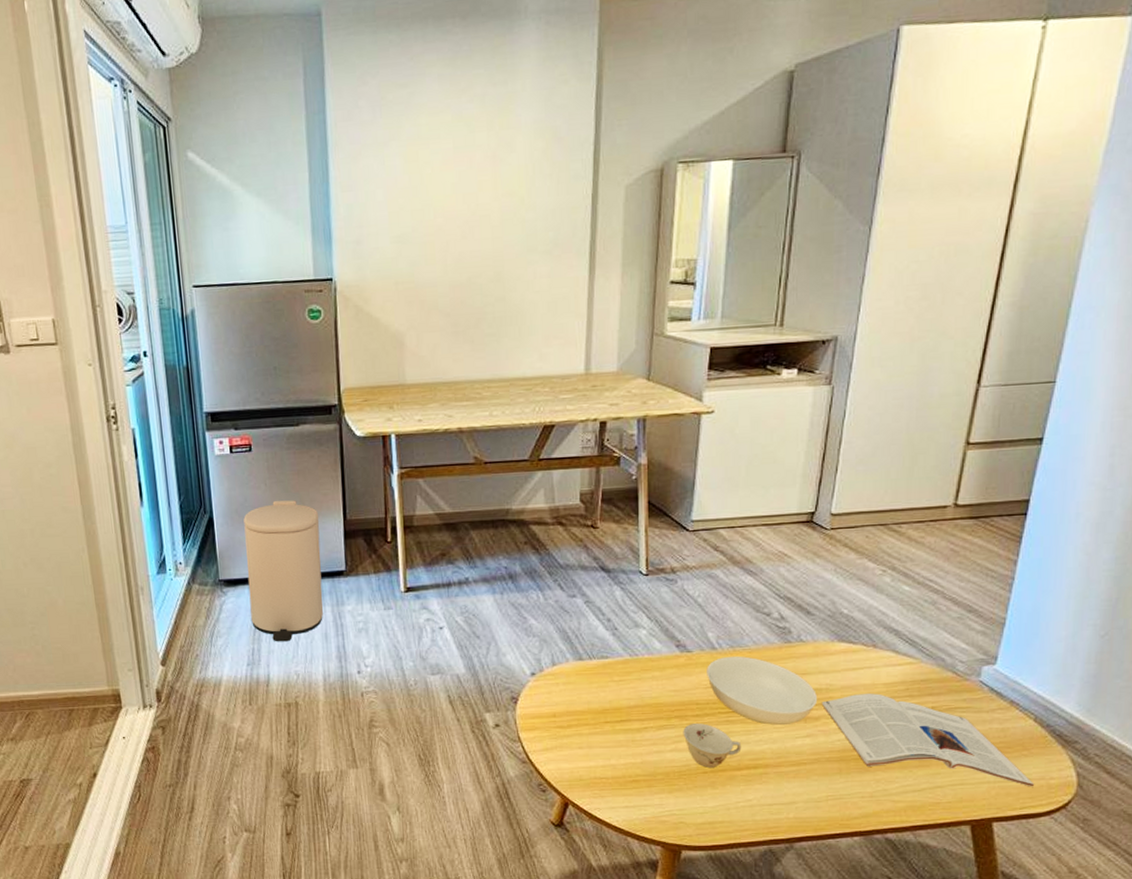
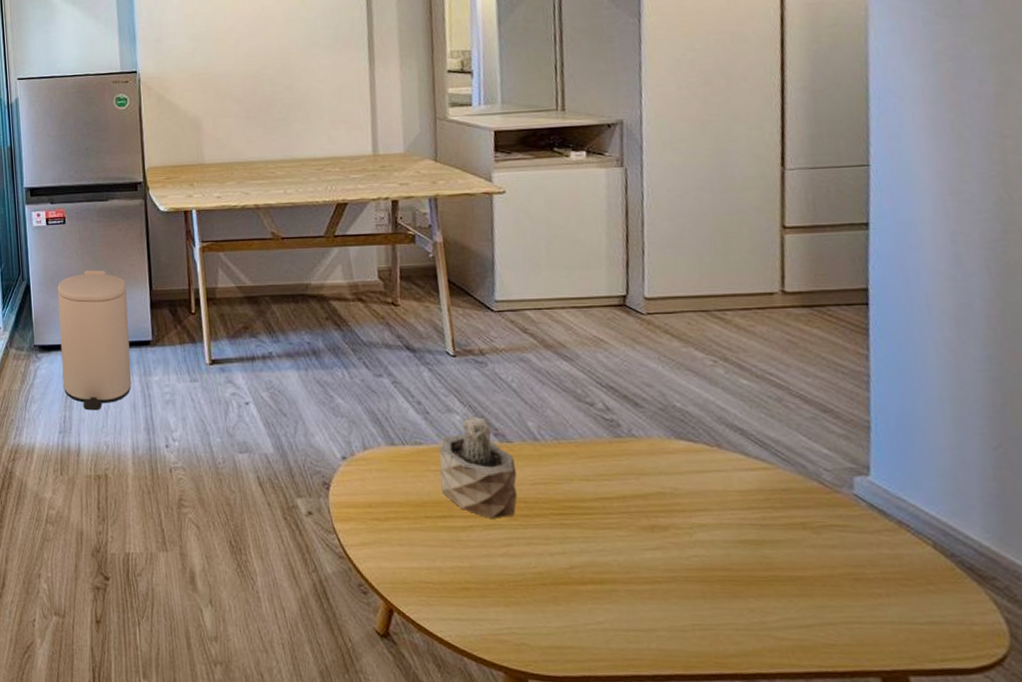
succulent plant: none [622,629,693,721] -> present [438,415,517,520]
teacup: present [683,723,742,768] -> none [512,525,583,579]
bowl: present [707,656,818,726] -> none [530,450,663,534]
magazine: present [821,693,1035,787] -> none [667,502,954,633]

